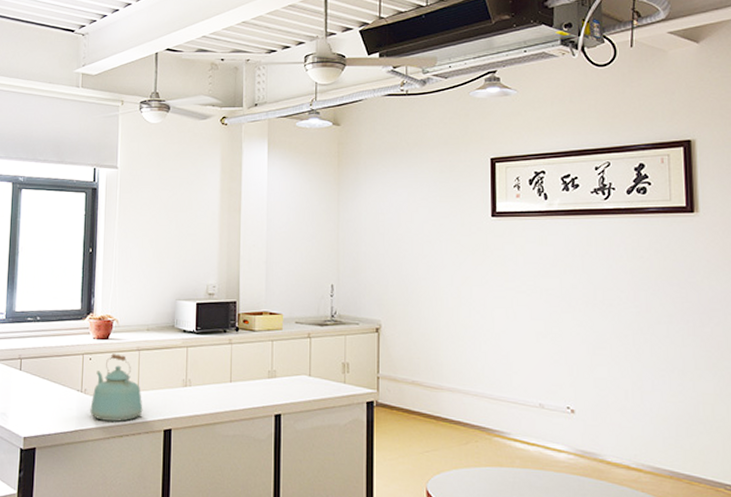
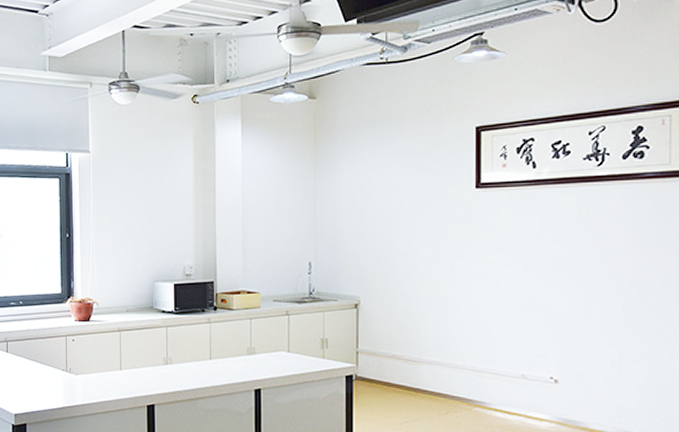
kettle: present [90,354,143,422] -> none [76,335,126,398]

